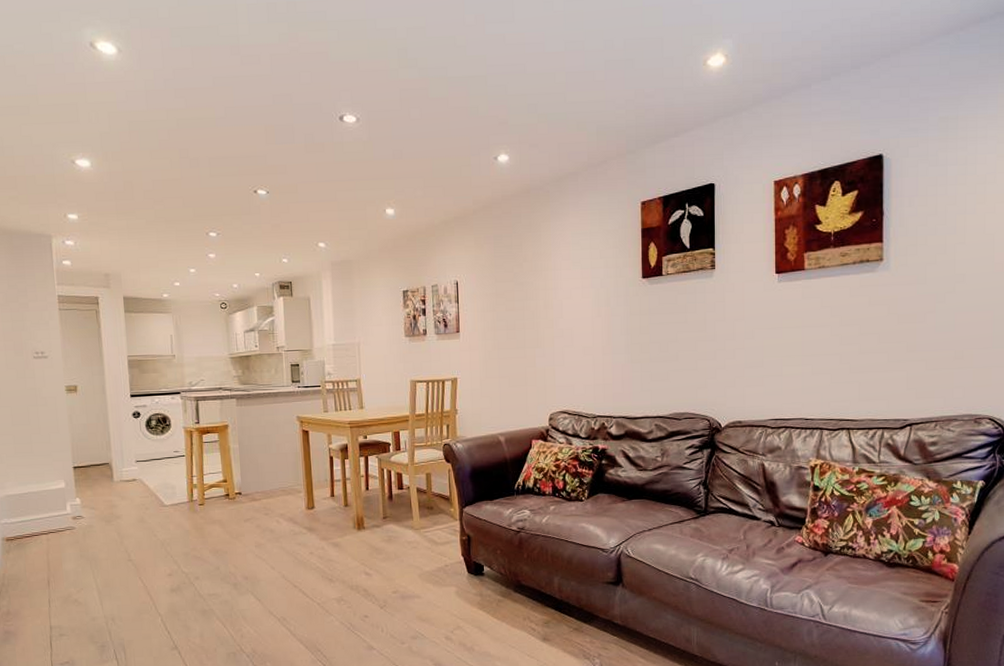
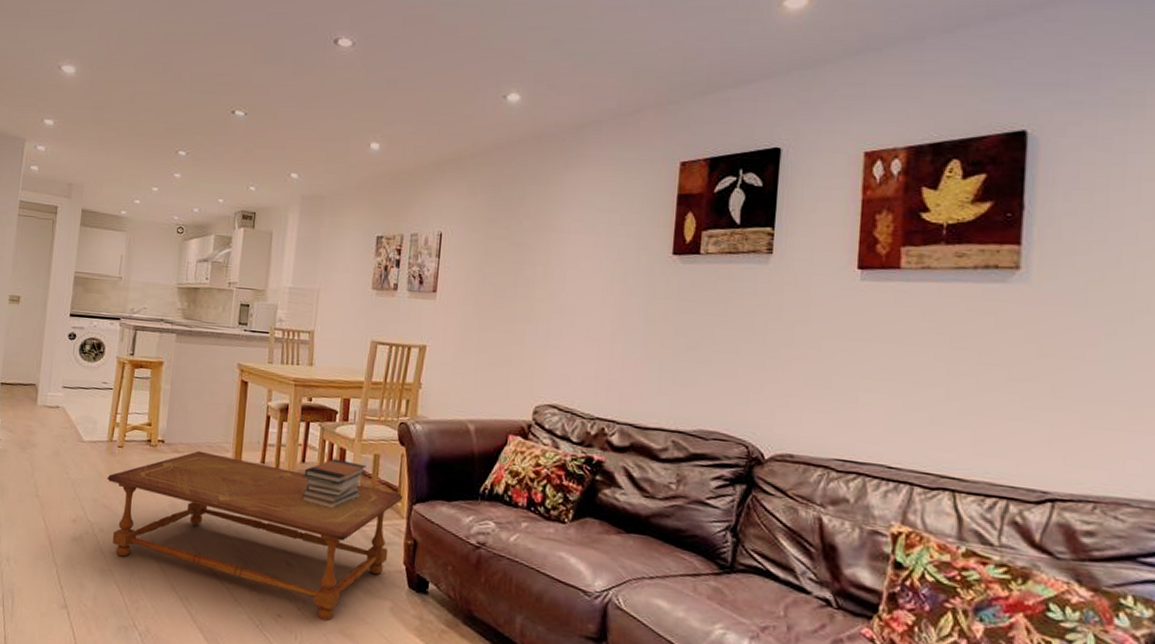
coffee table: none [194,495,454,613] -> present [107,450,403,621]
book stack: none [368,482,421,524] -> present [300,459,367,510]

